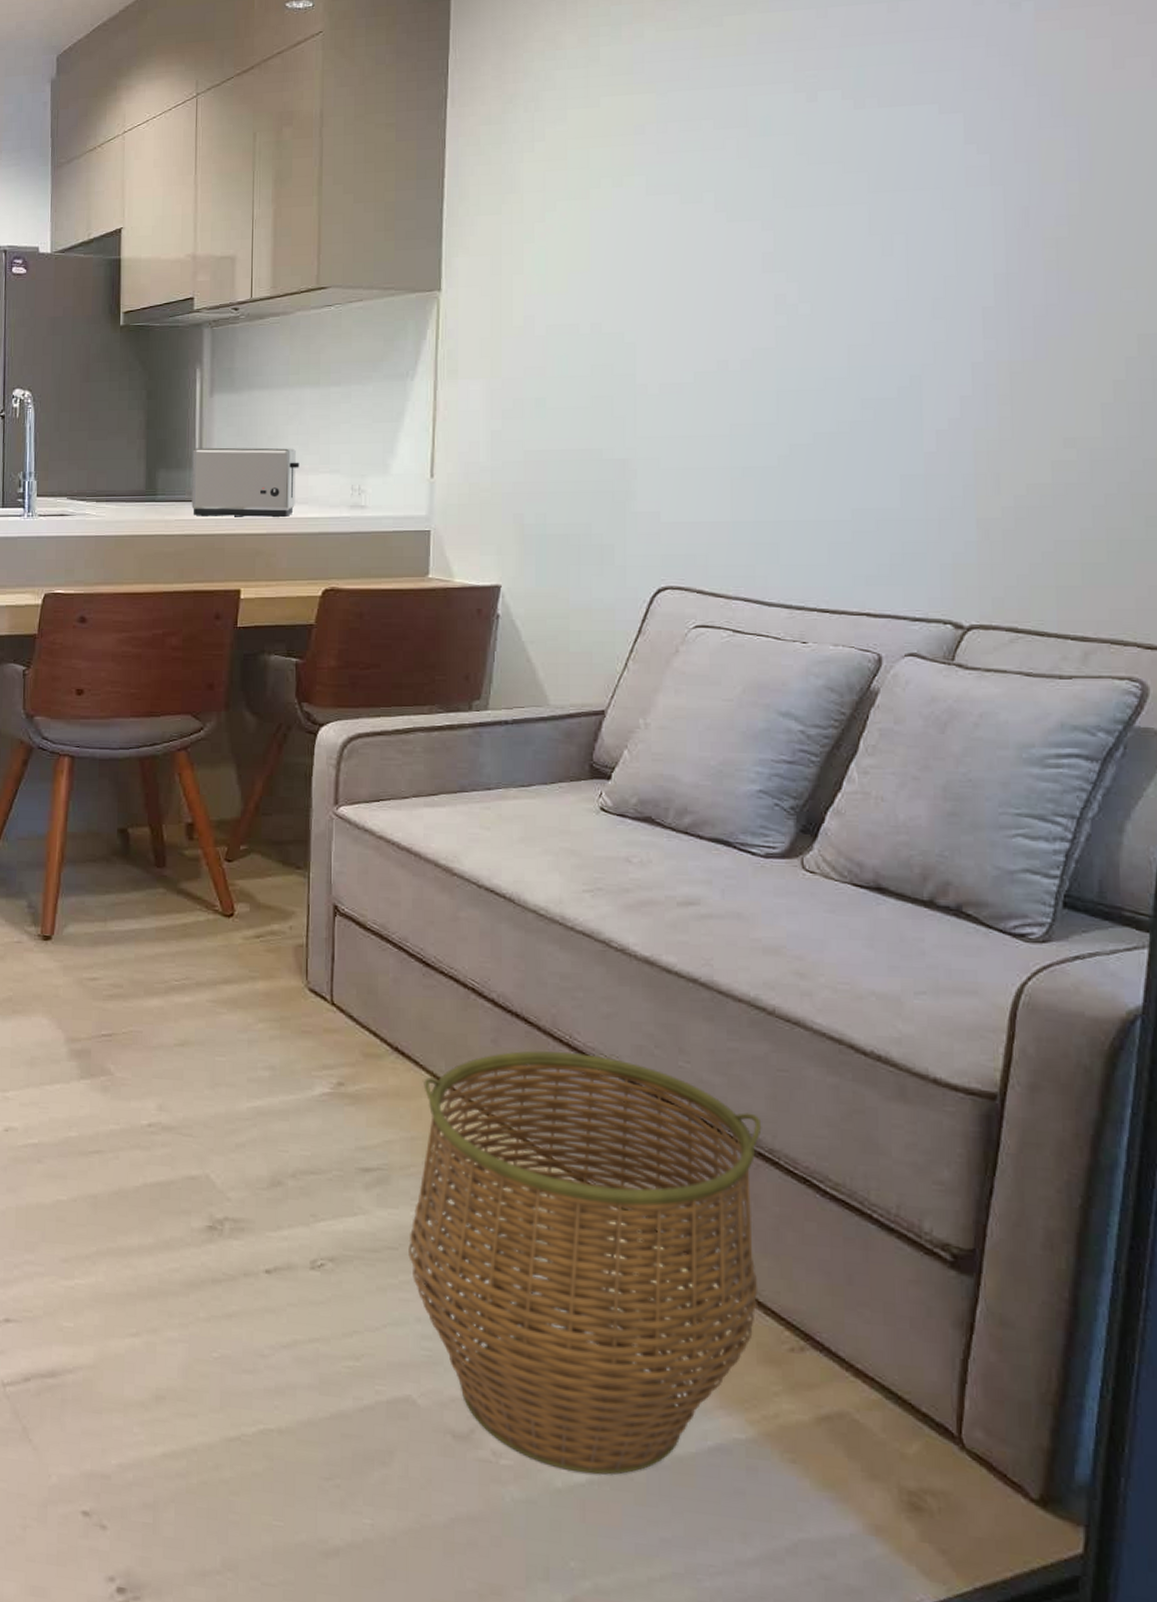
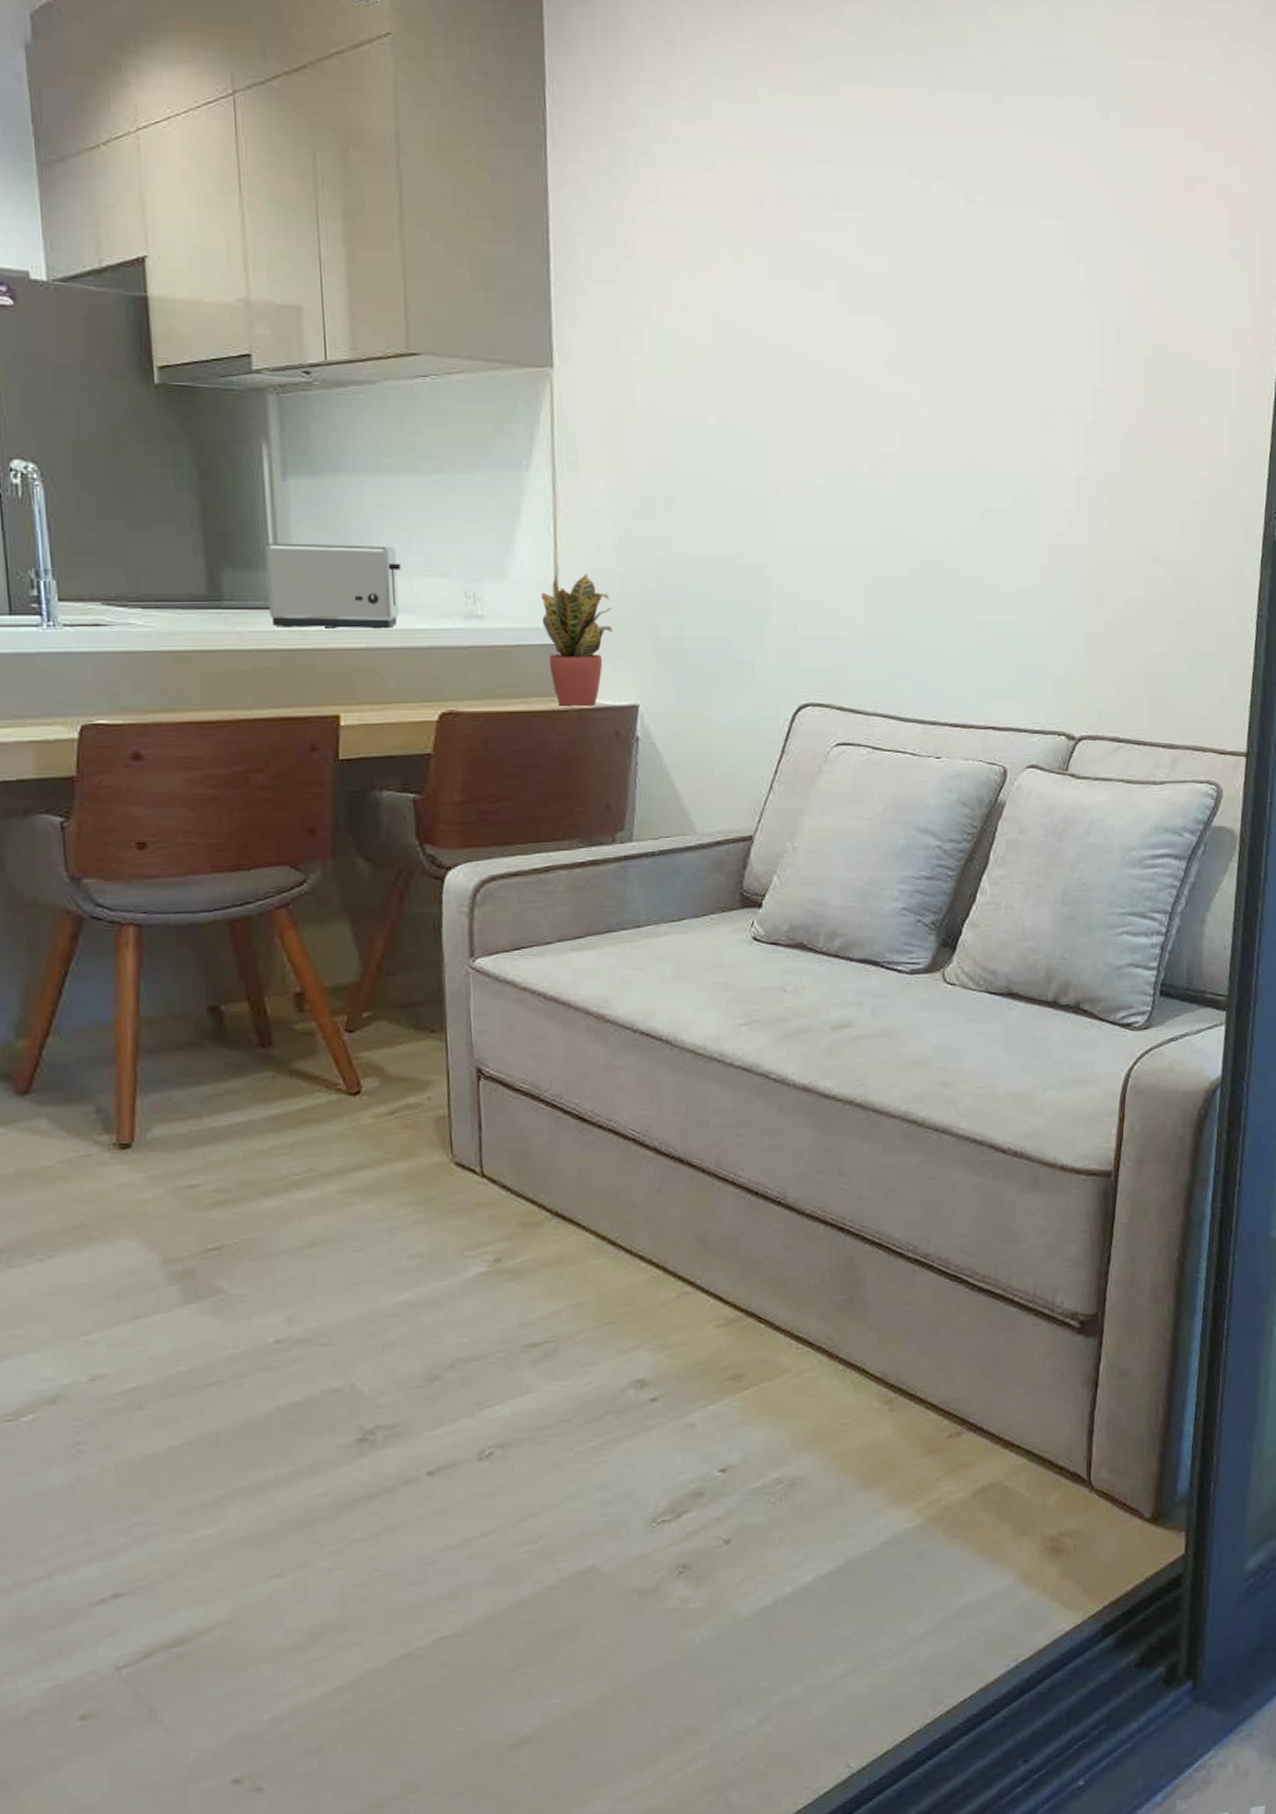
basket: present [408,1051,762,1475] -> none [582,1189,920,1599]
potted plant: none [417,463,481,586] -> present [540,567,613,707]

